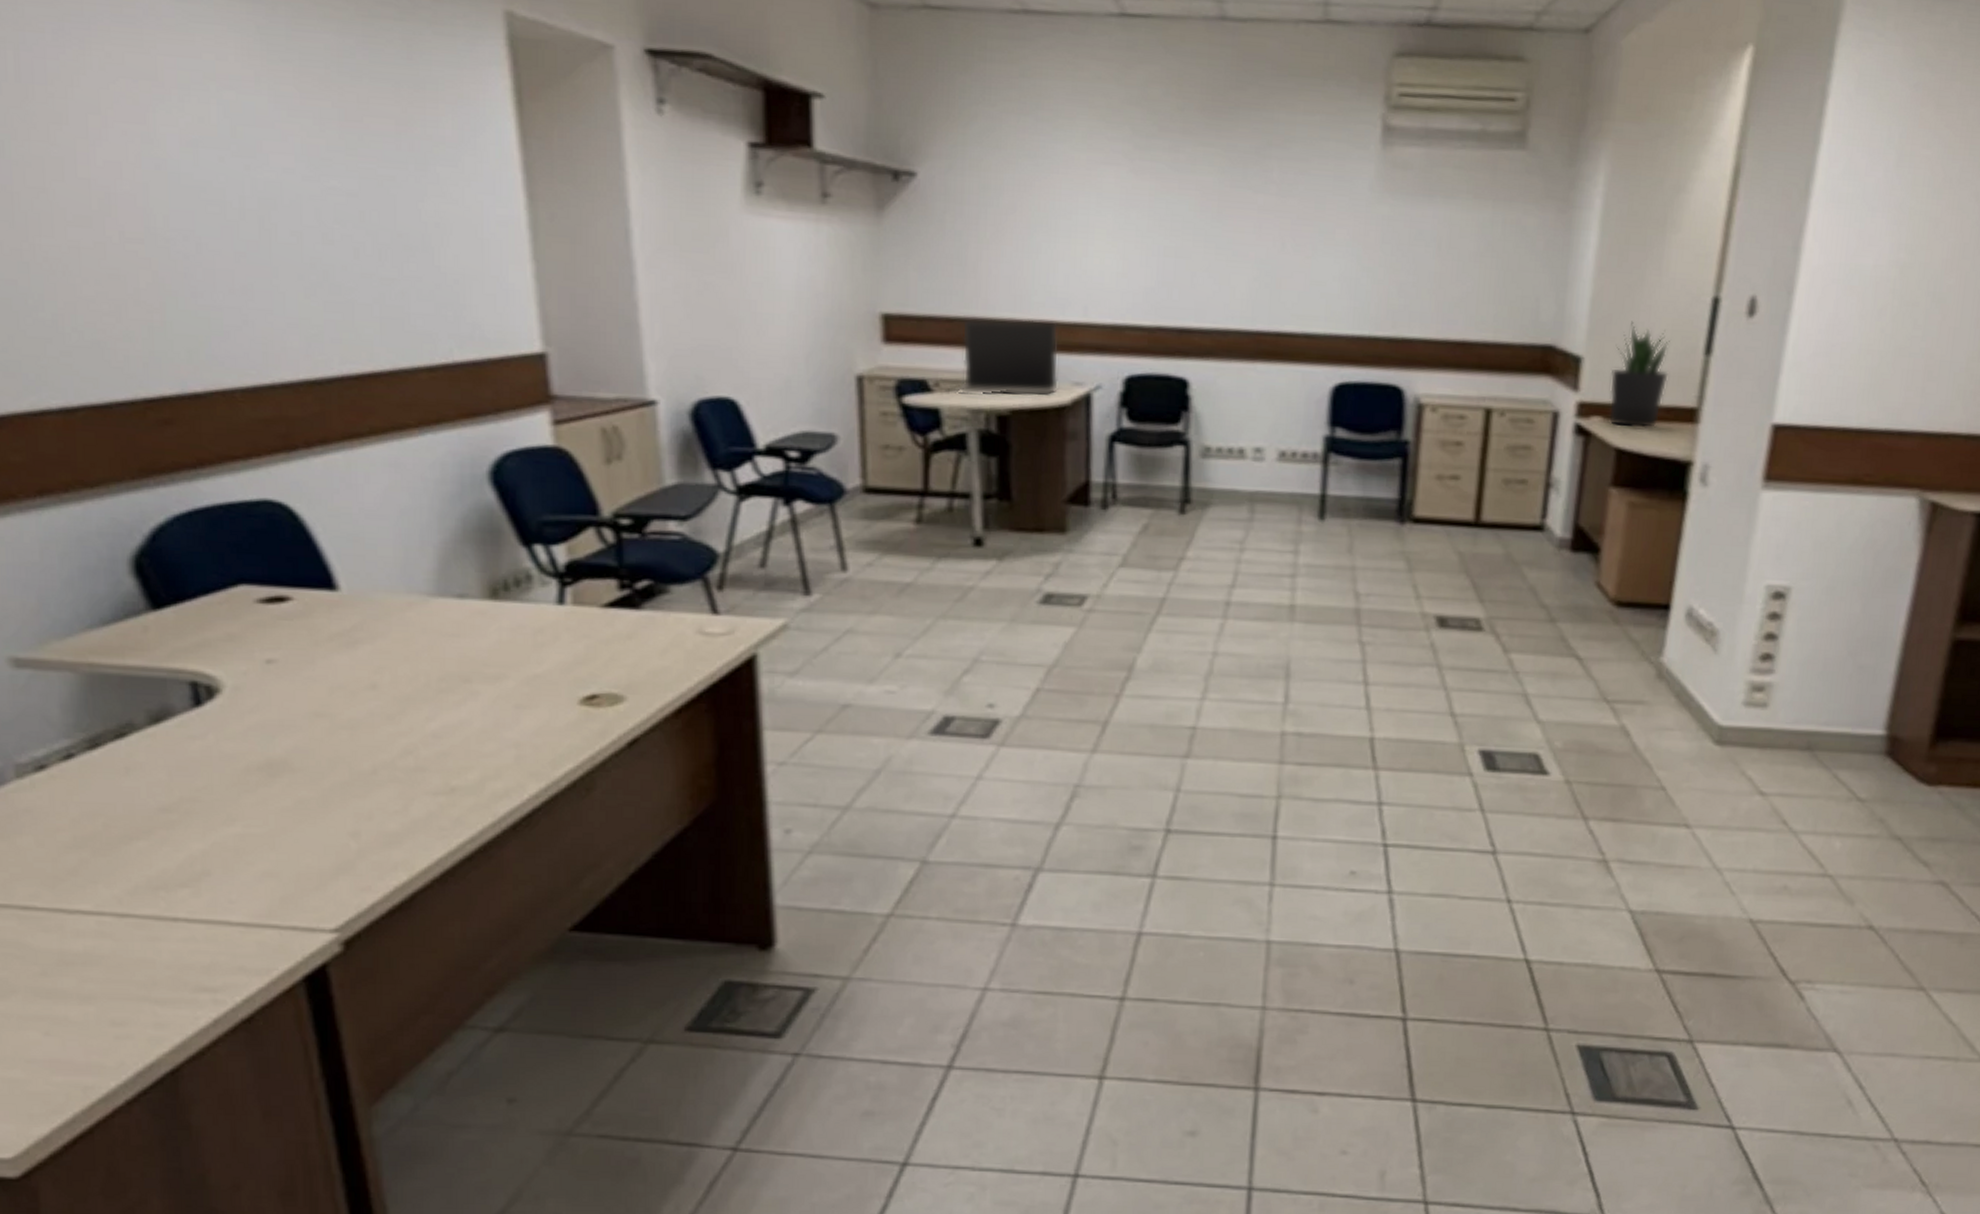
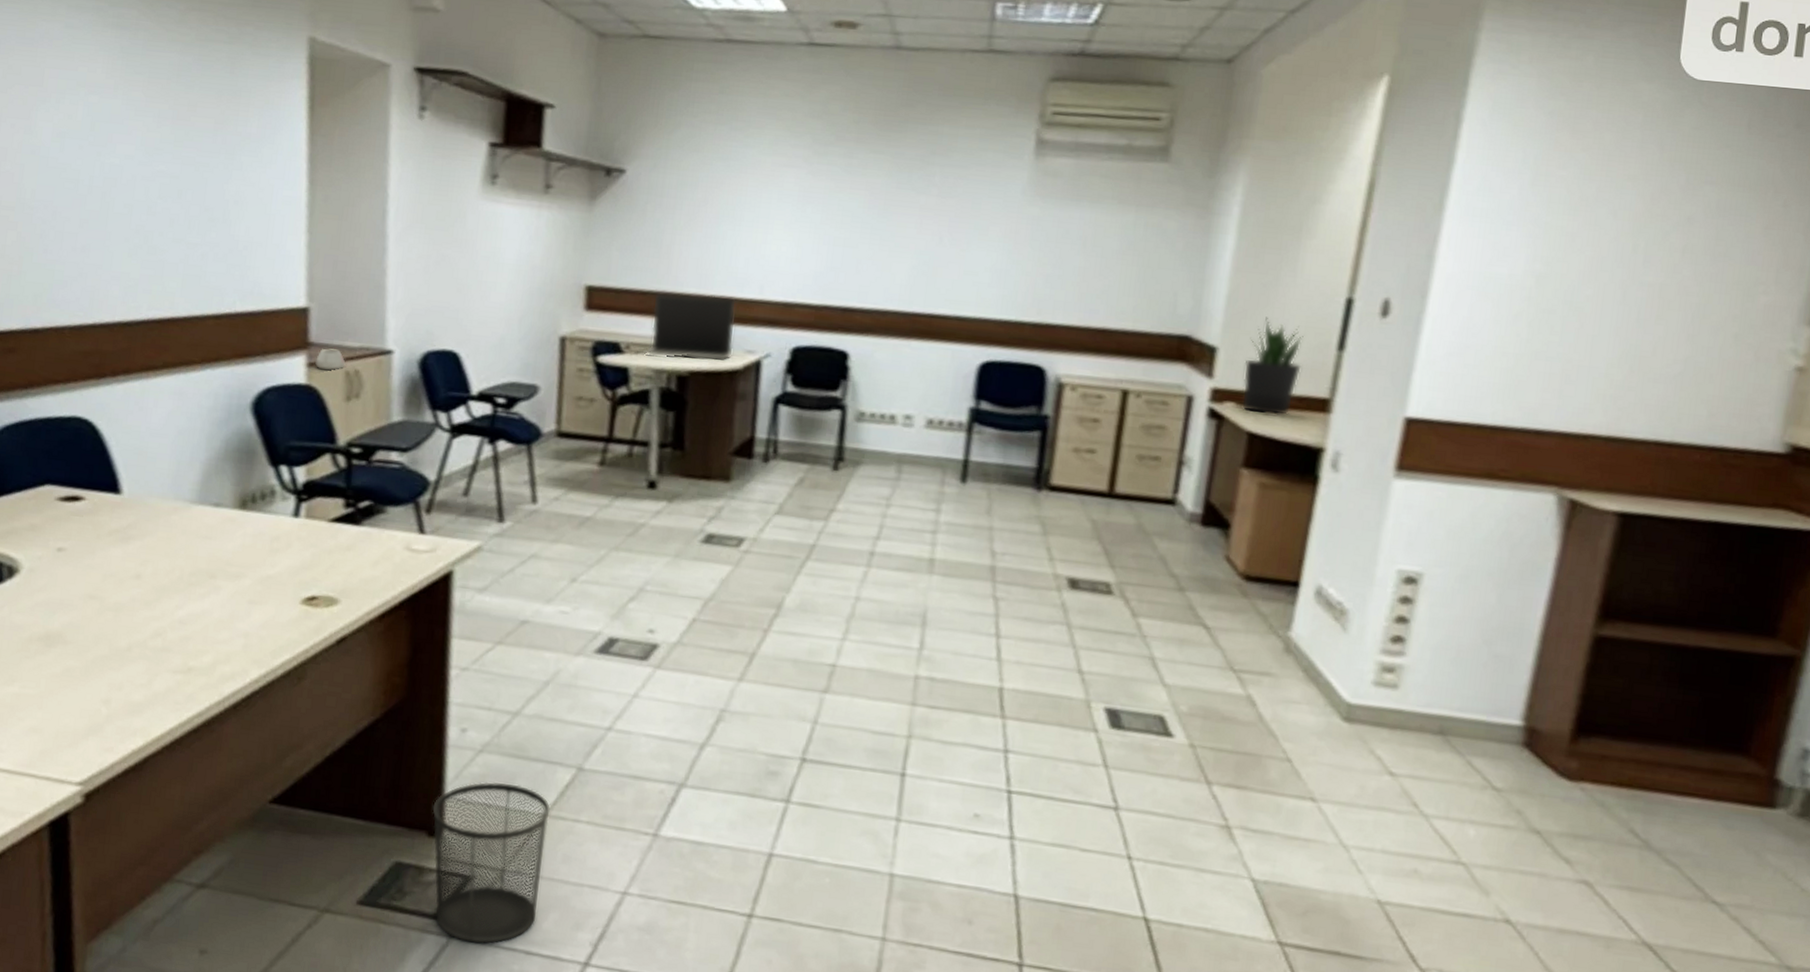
cup: none [563,401,600,429] -> present [315,348,346,371]
waste bin: none [761,885,895,1058] -> present [432,782,550,944]

